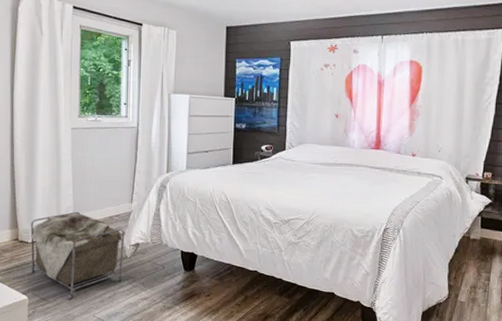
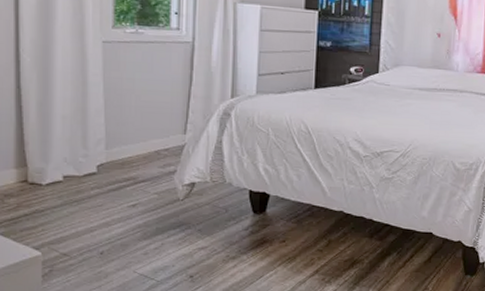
laundry basket: present [30,211,125,298] -> none [45,145,176,252]

